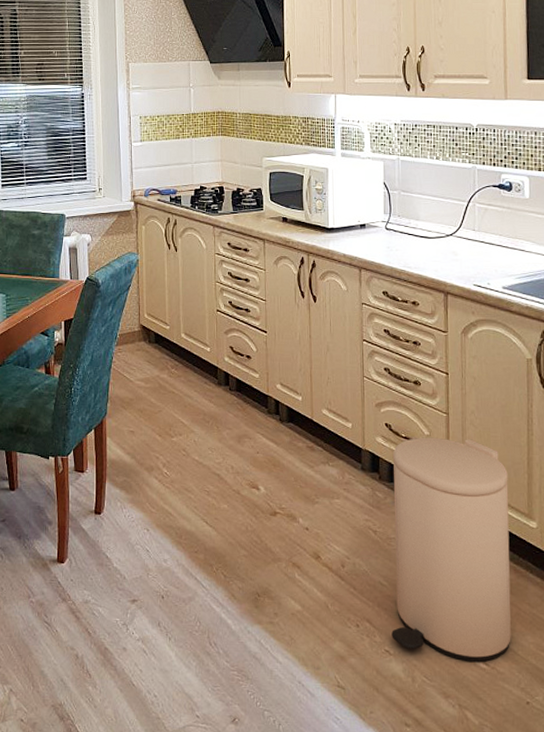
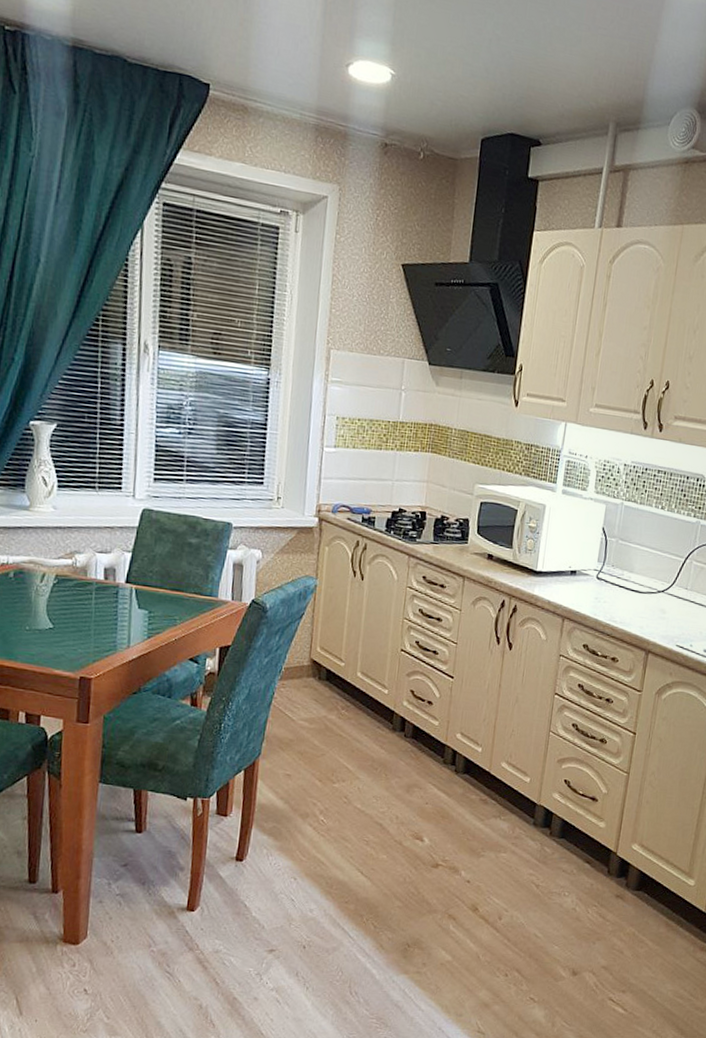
pedal bin: present [391,437,512,662] -> none [538,795,677,1008]

